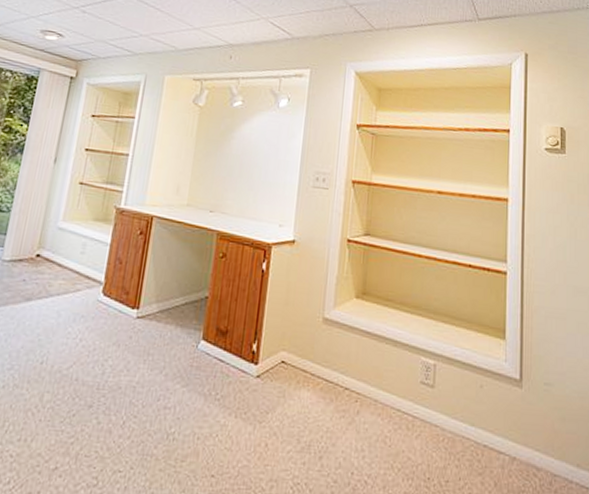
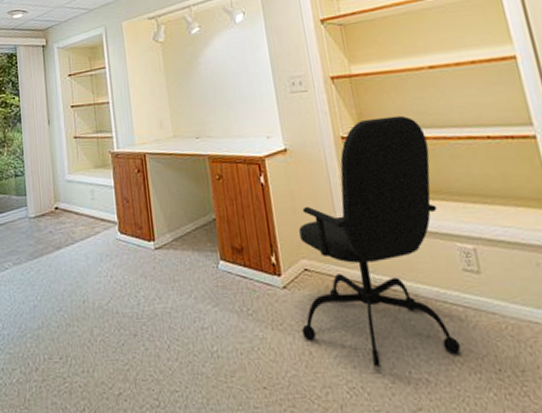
office chair: none [263,227,420,465] -> present [299,115,462,367]

